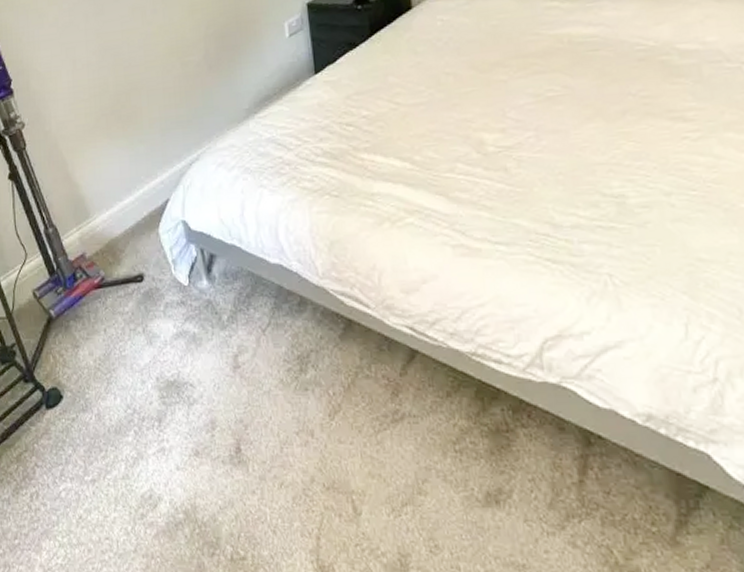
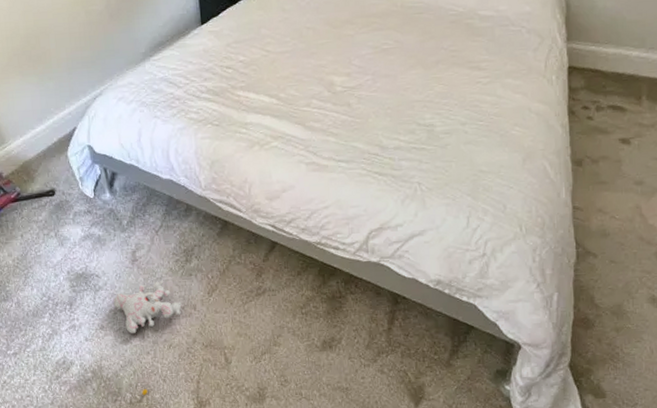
plush toy: none [210,394,296,552] -> present [113,280,182,396]

